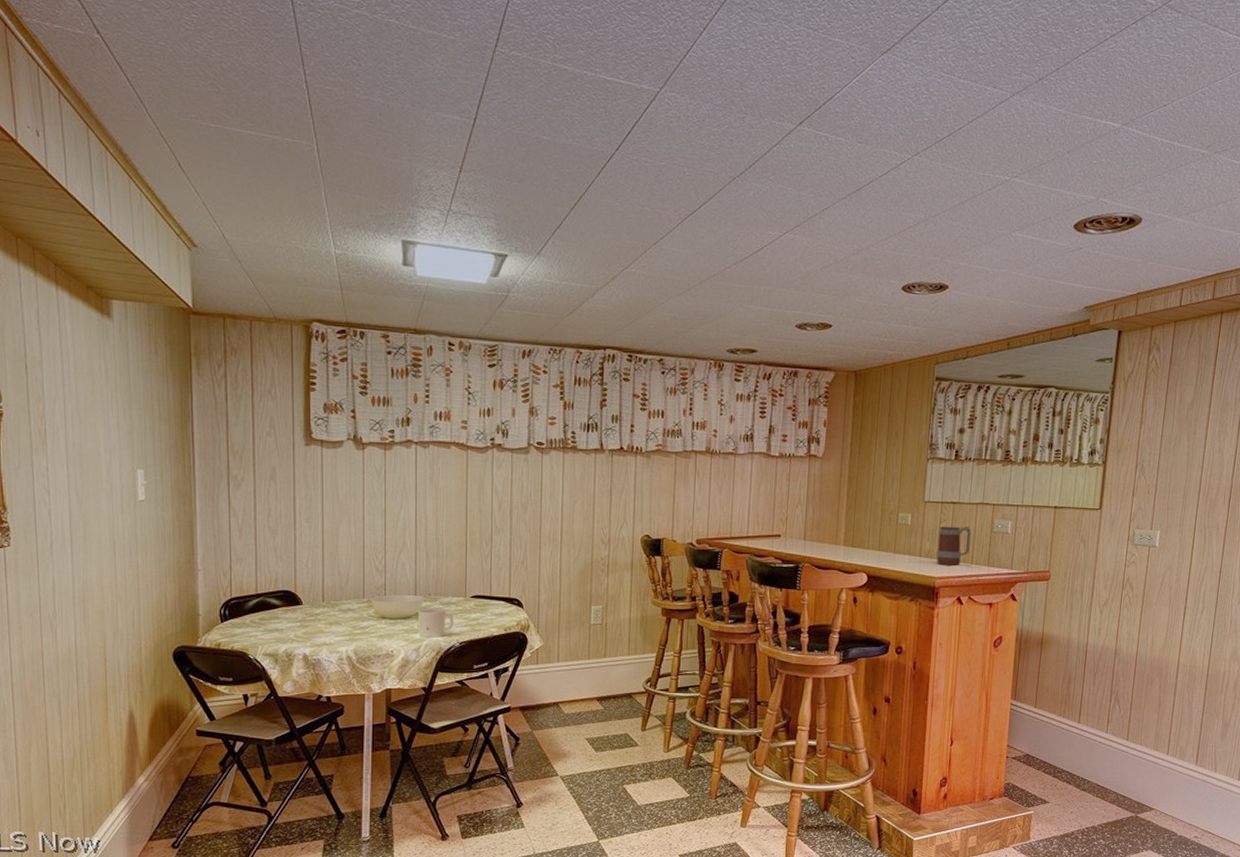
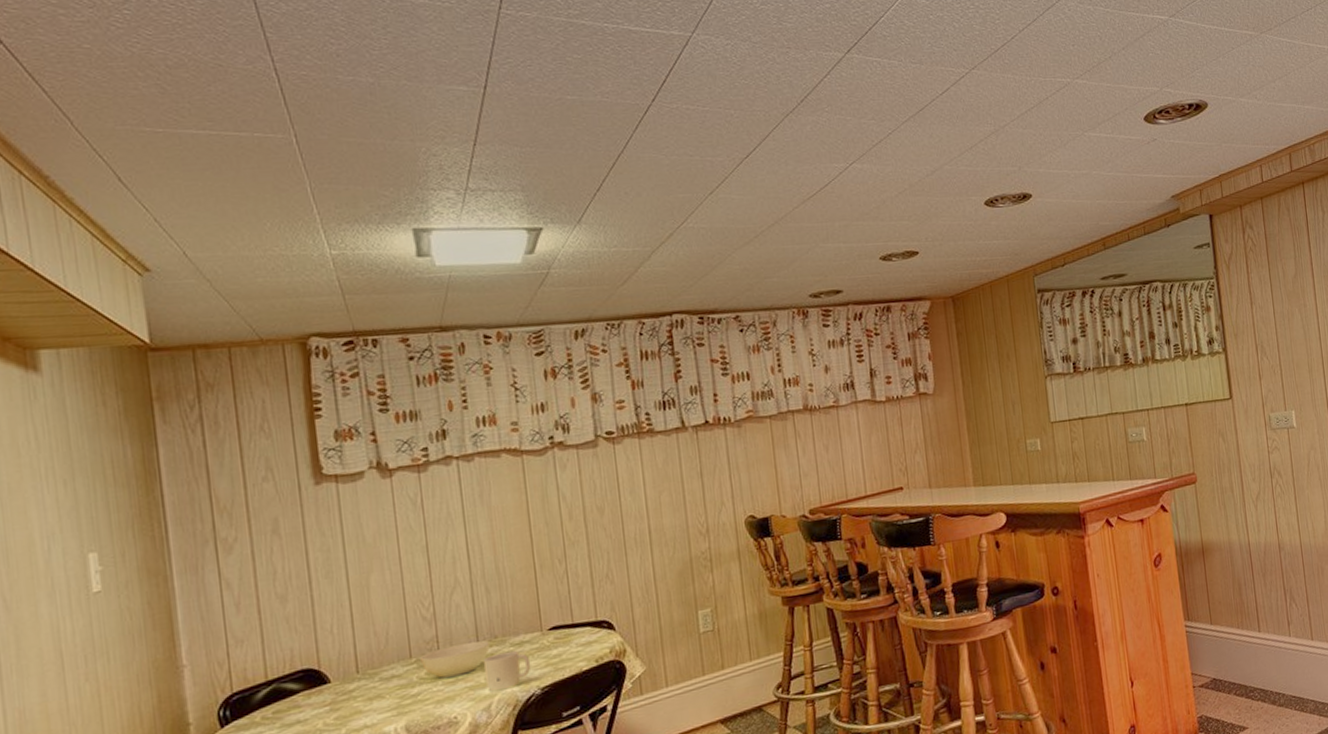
beer mug: present [936,525,971,567] -> none [1072,440,1109,488]

